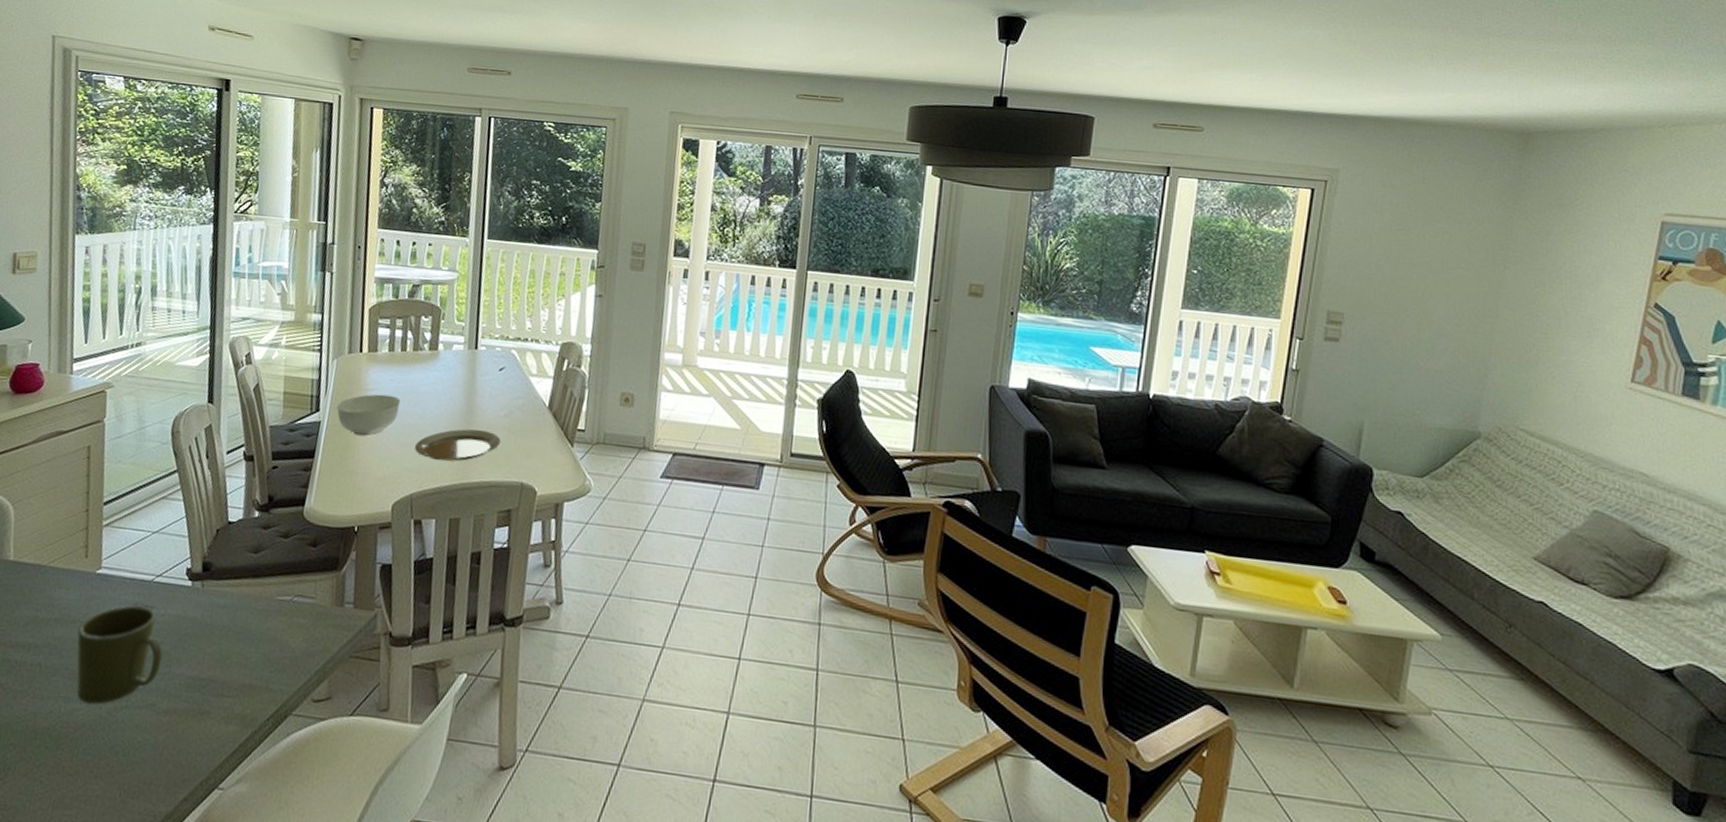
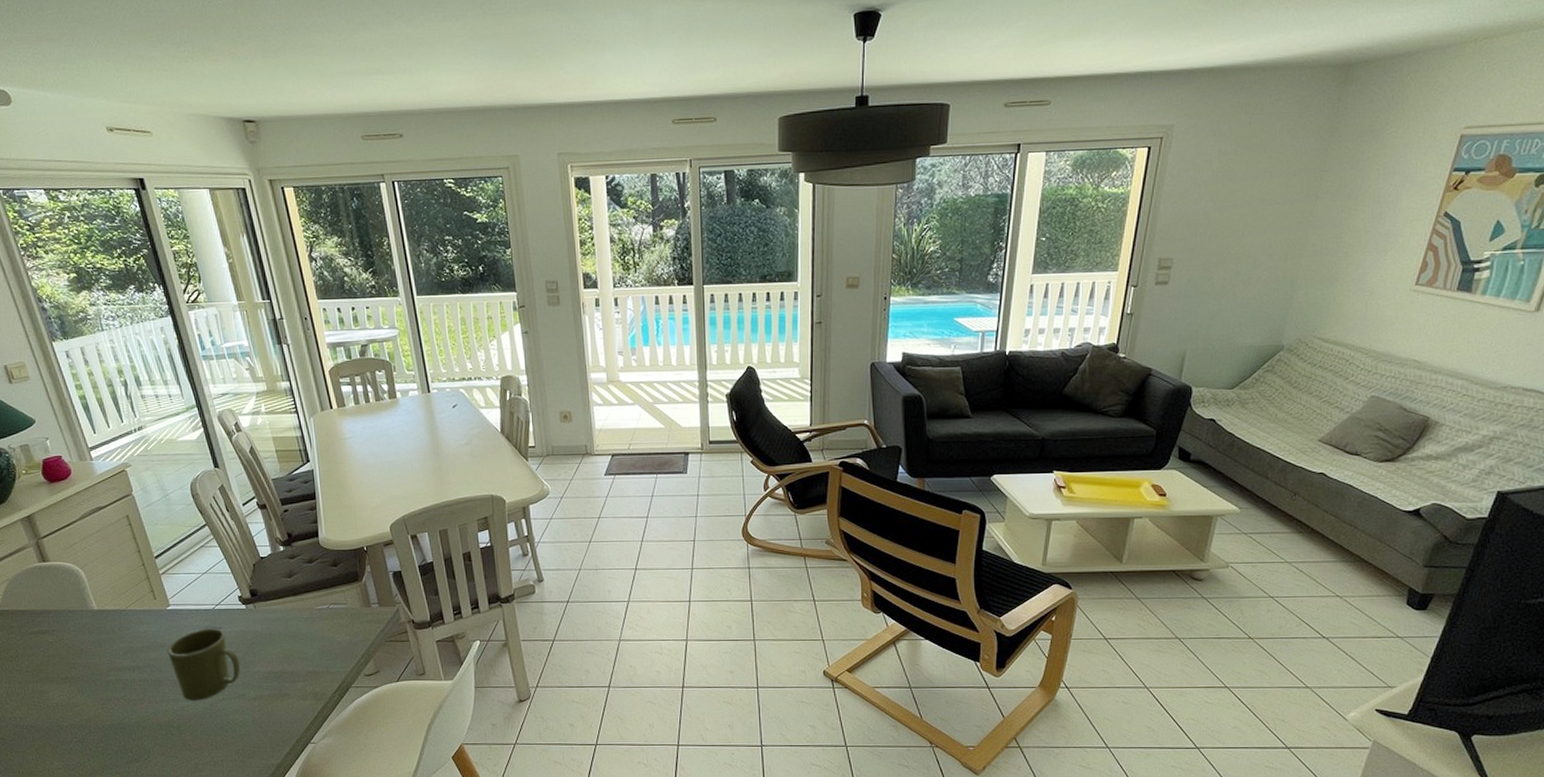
bowl: present [337,394,401,437] -> none [323,440,377,477]
plate: present [414,429,501,462] -> none [396,458,468,488]

